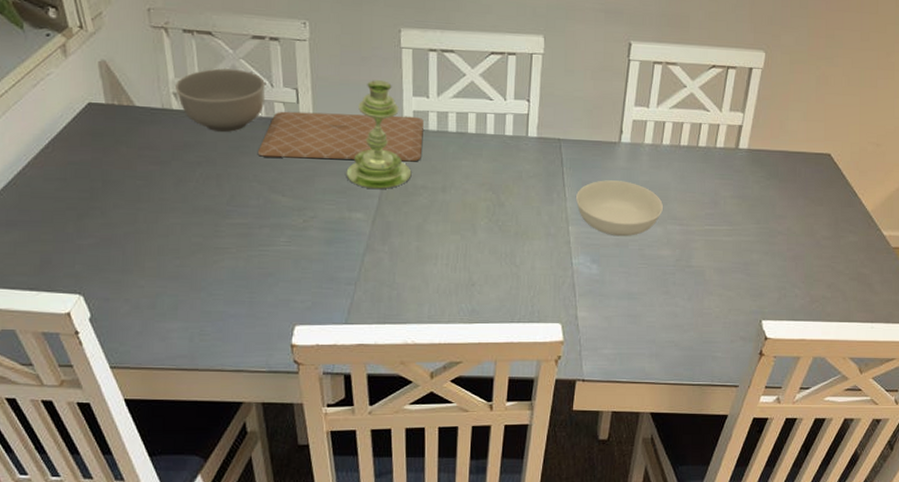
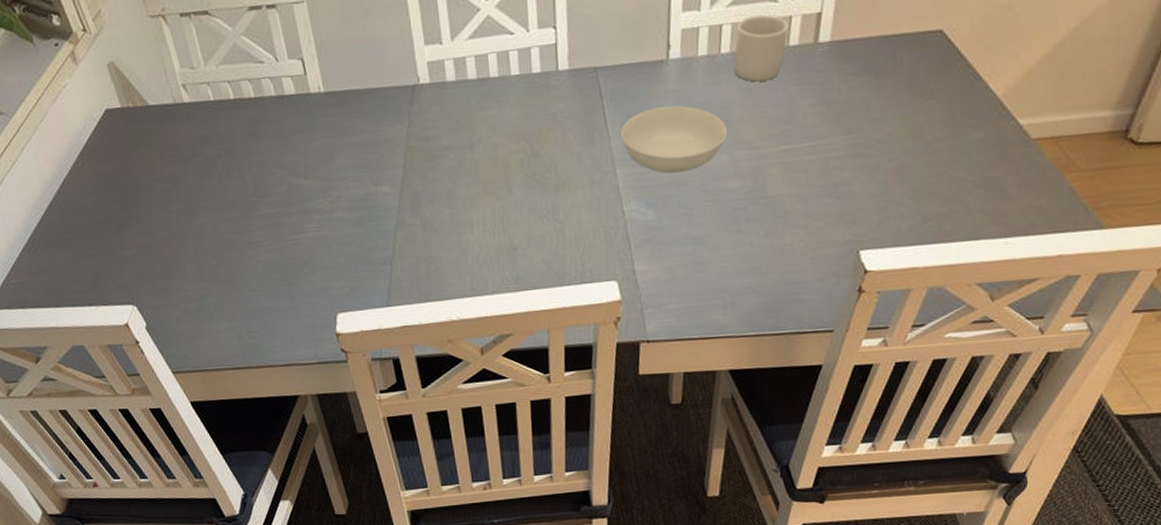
bowl: present [175,68,265,132] -> none [183,47,272,120]
placemat: present [257,111,424,162] -> none [273,68,442,140]
candlestick: present [346,80,412,190] -> none [365,32,435,158]
mug: none [672,119,717,172] -> present [733,14,789,82]

